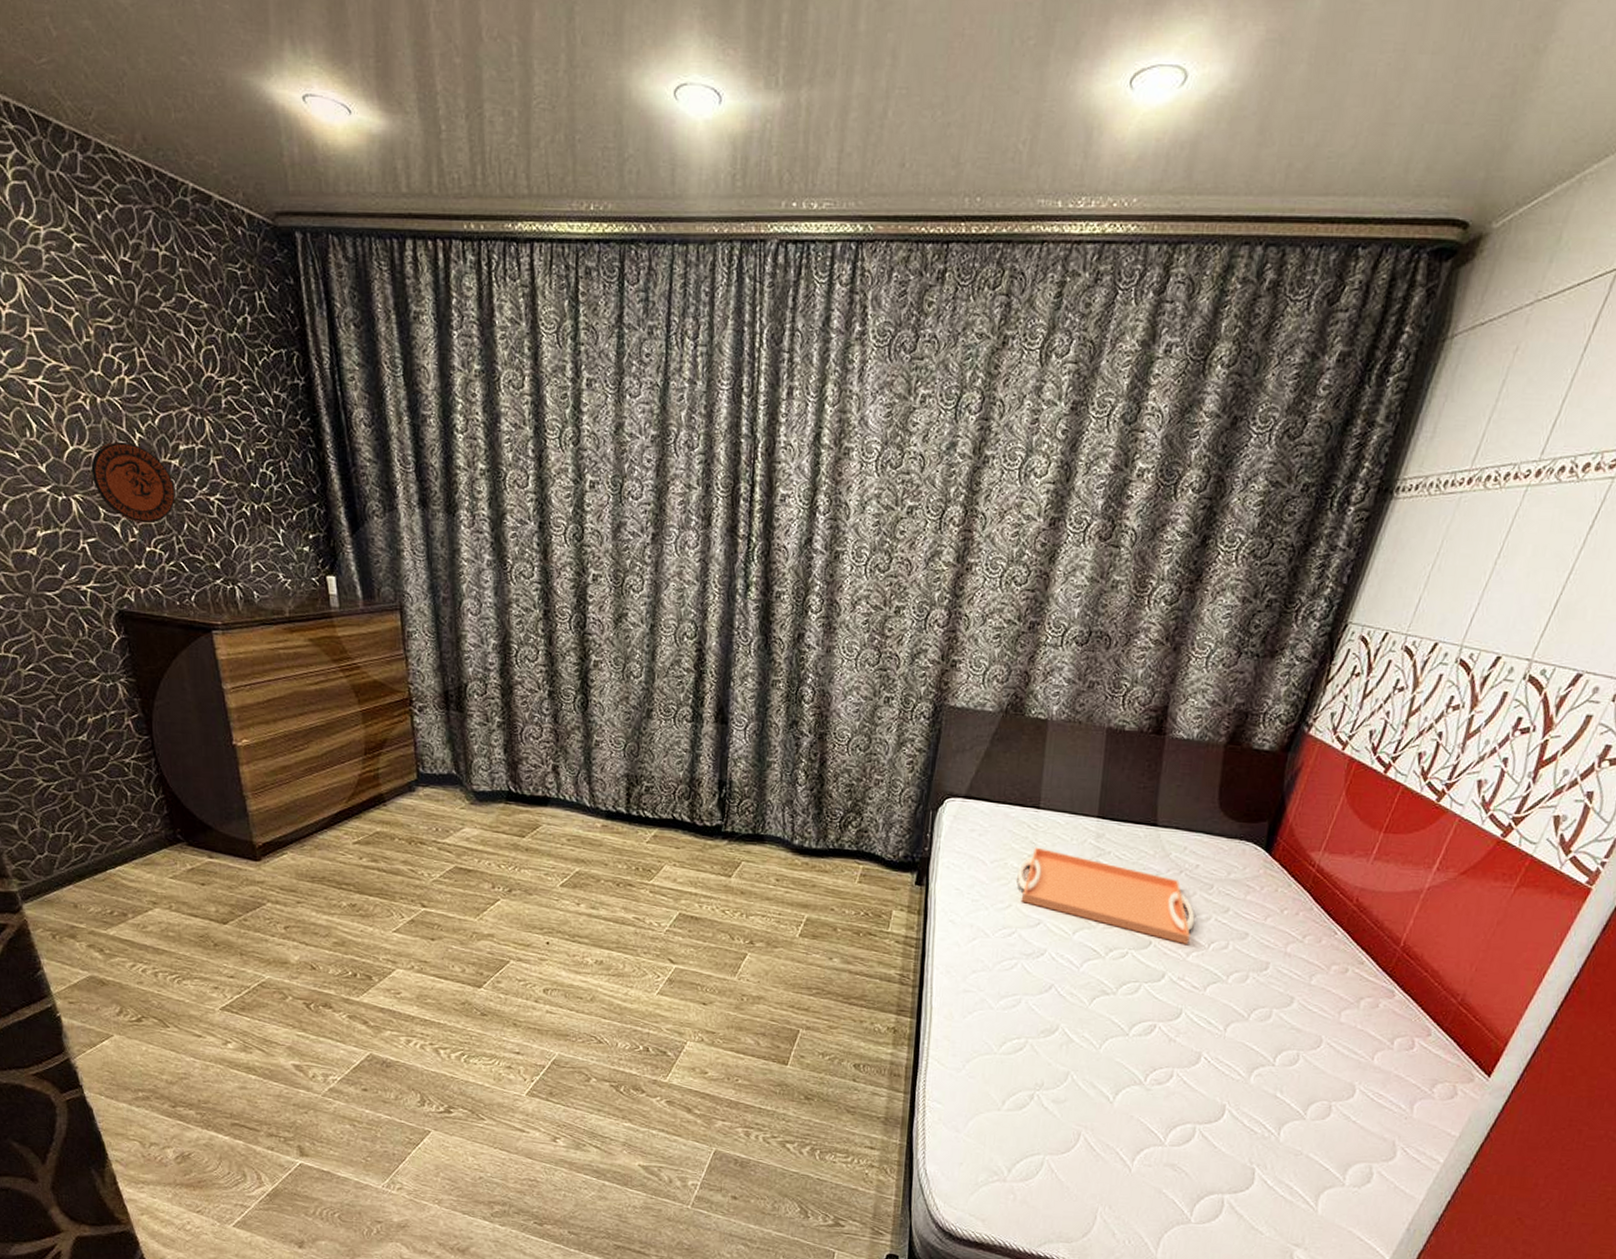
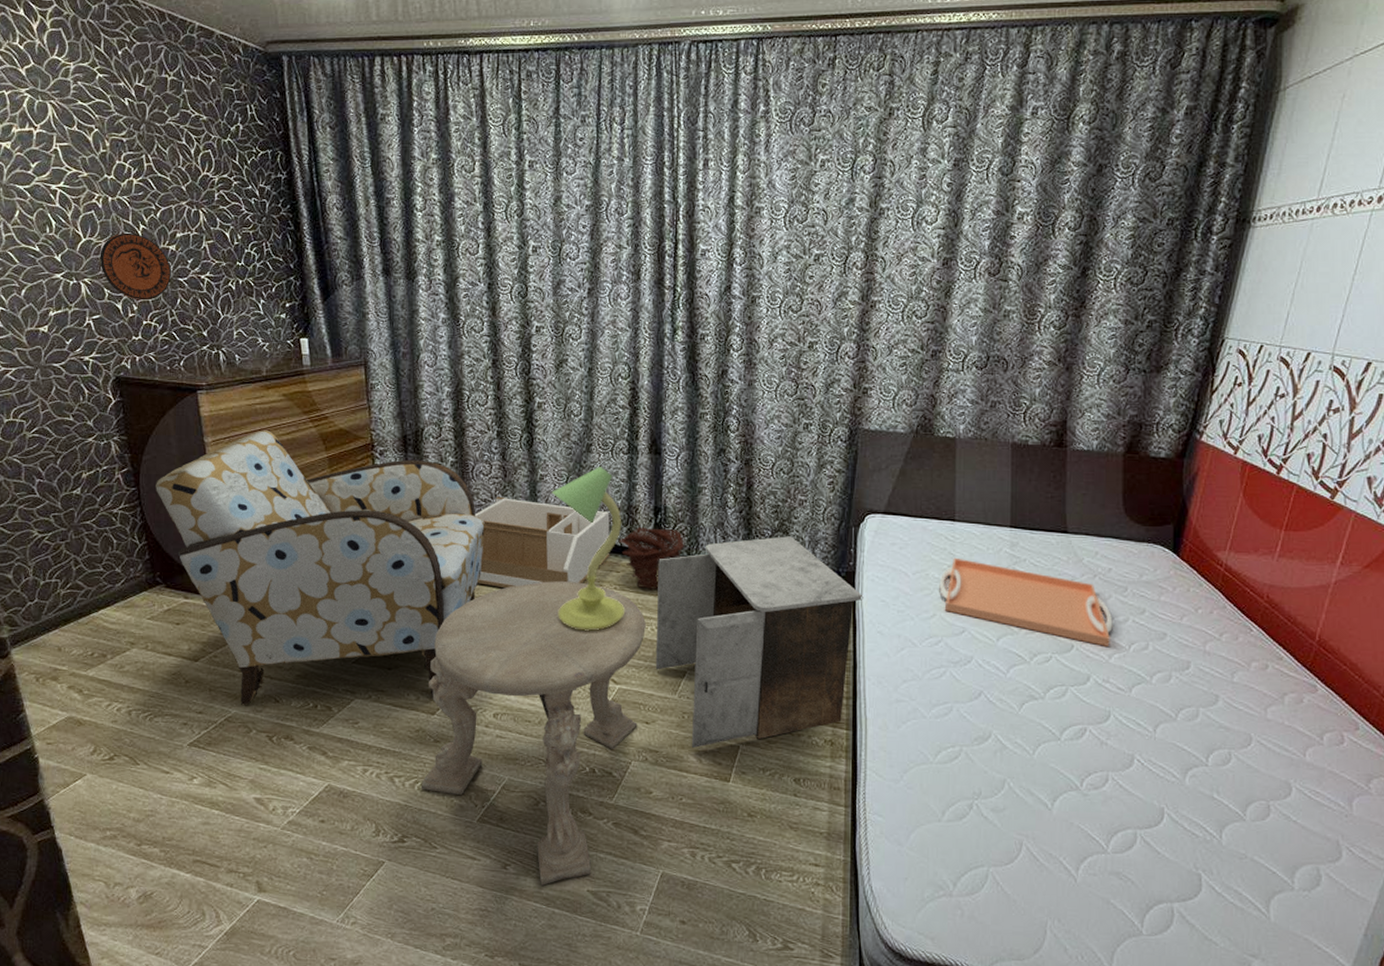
armchair: none [171,678,535,971] -> present [156,431,485,705]
side table: none [467,854,706,1159] -> present [420,580,646,886]
storage bin: none [524,762,671,861] -> present [475,496,610,589]
table lamp: none [607,734,684,908] -> present [551,467,624,631]
basket: none [680,800,750,868] -> present [619,526,684,589]
nightstand: none [714,817,937,1030] -> present [655,536,863,748]

